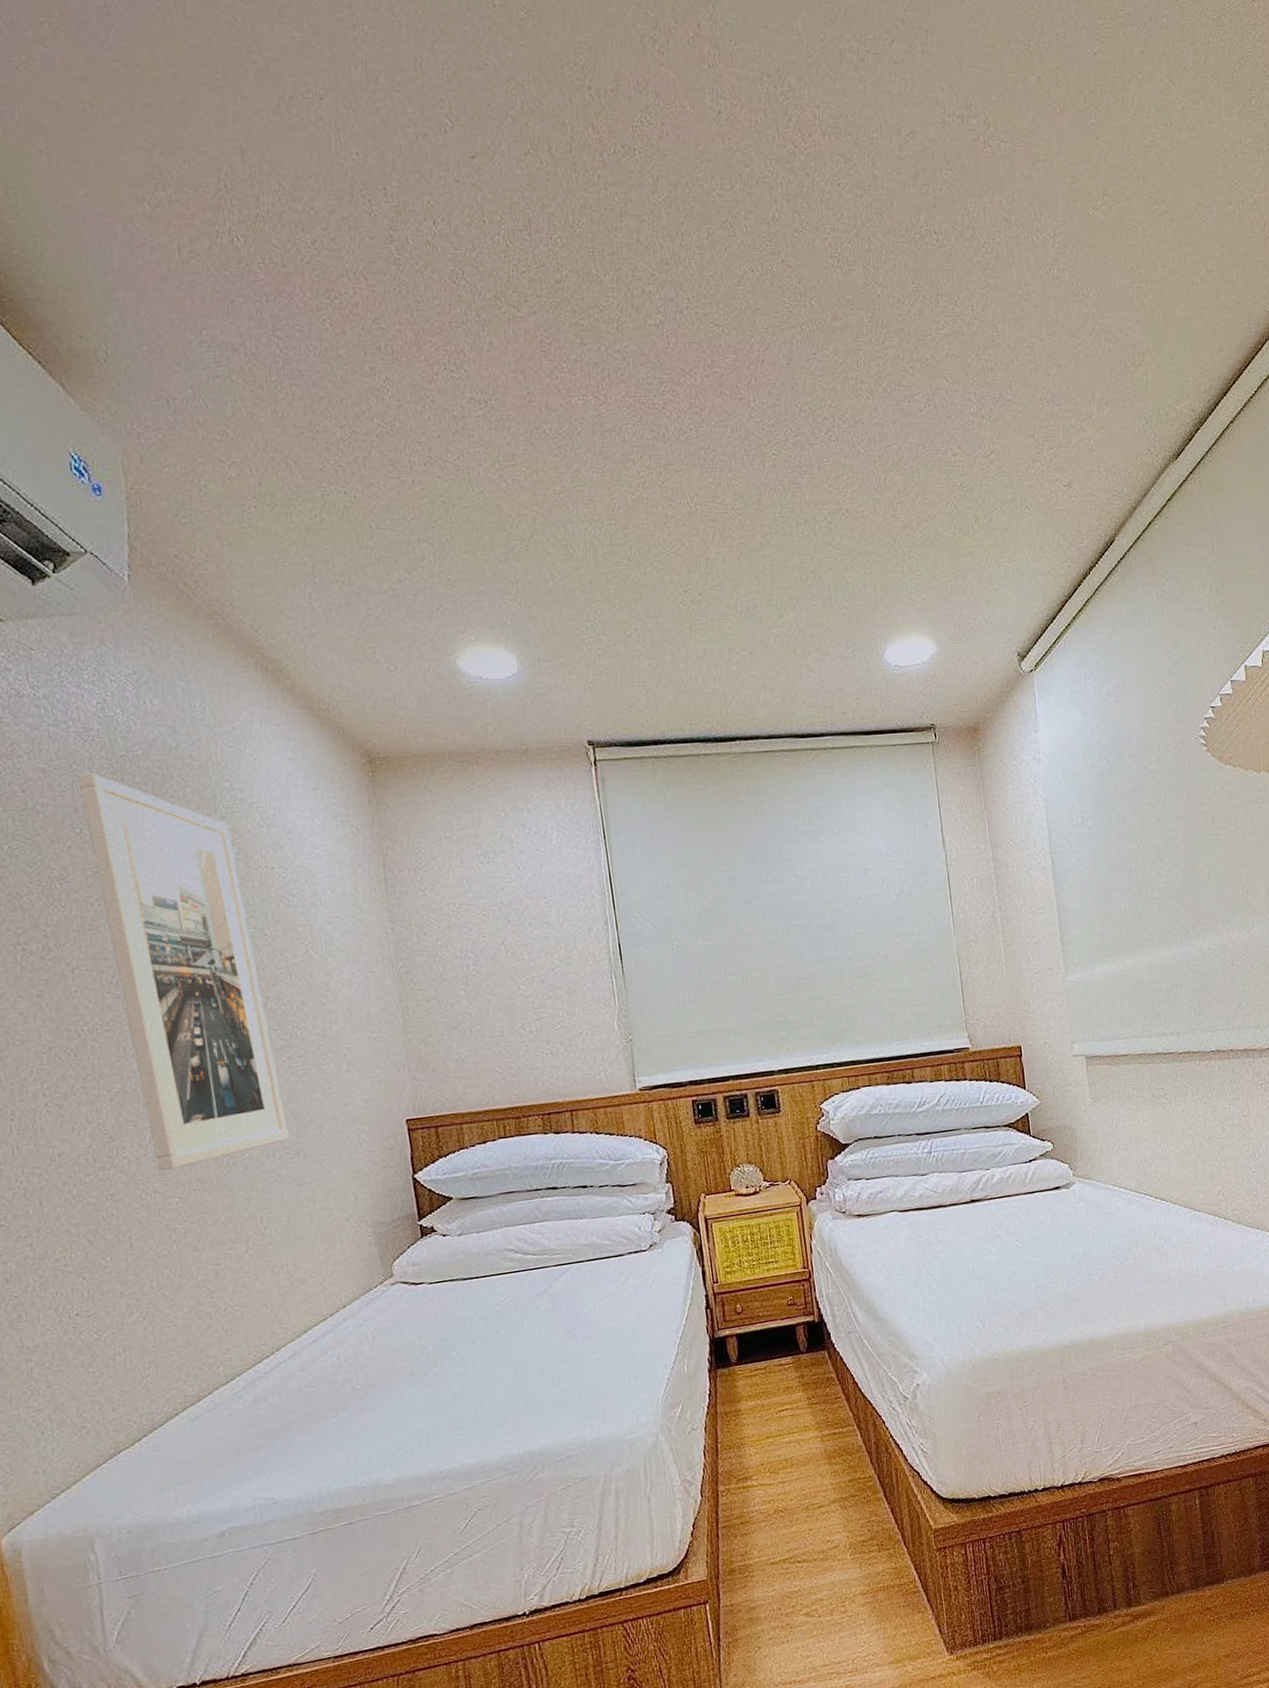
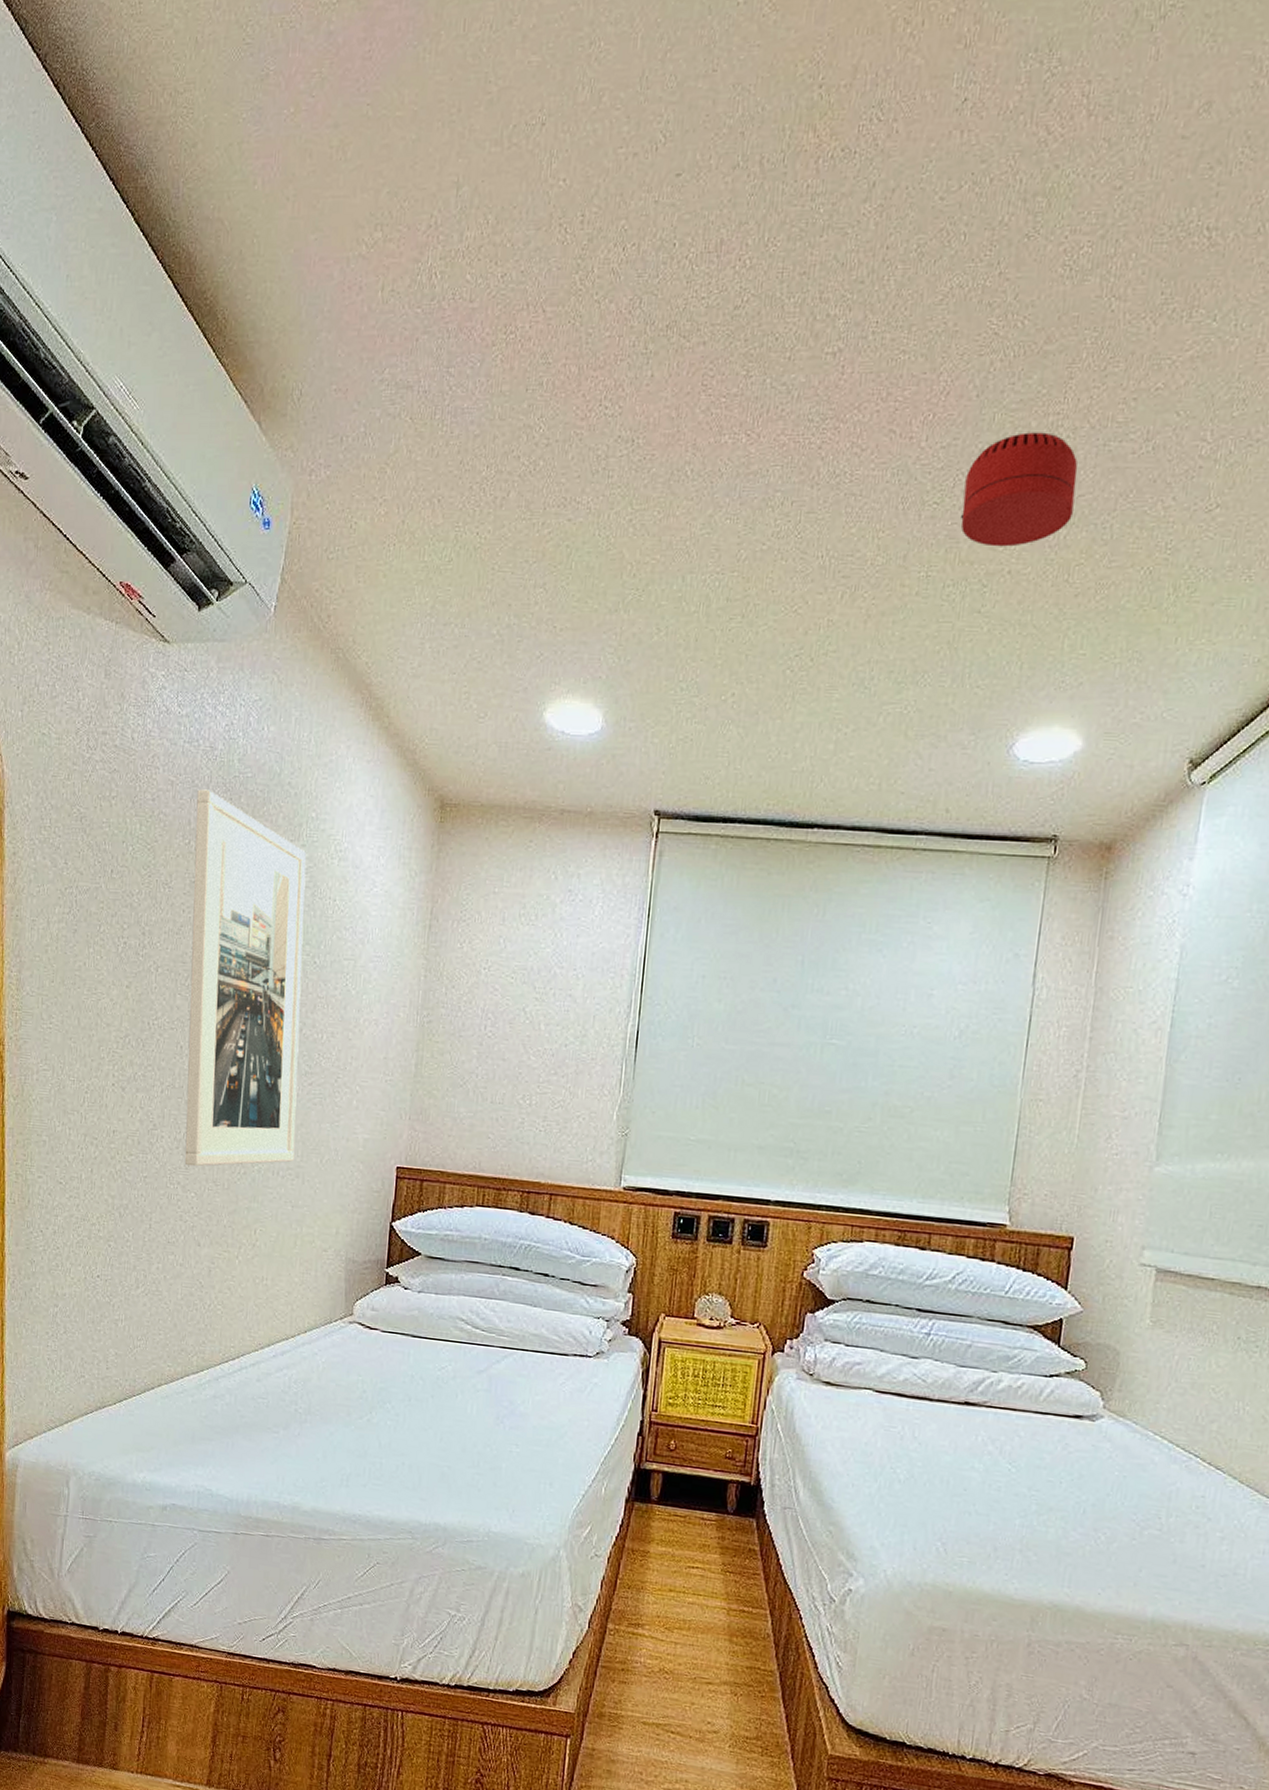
smoke detector: none [794,394,886,490] -> present [961,432,1078,547]

